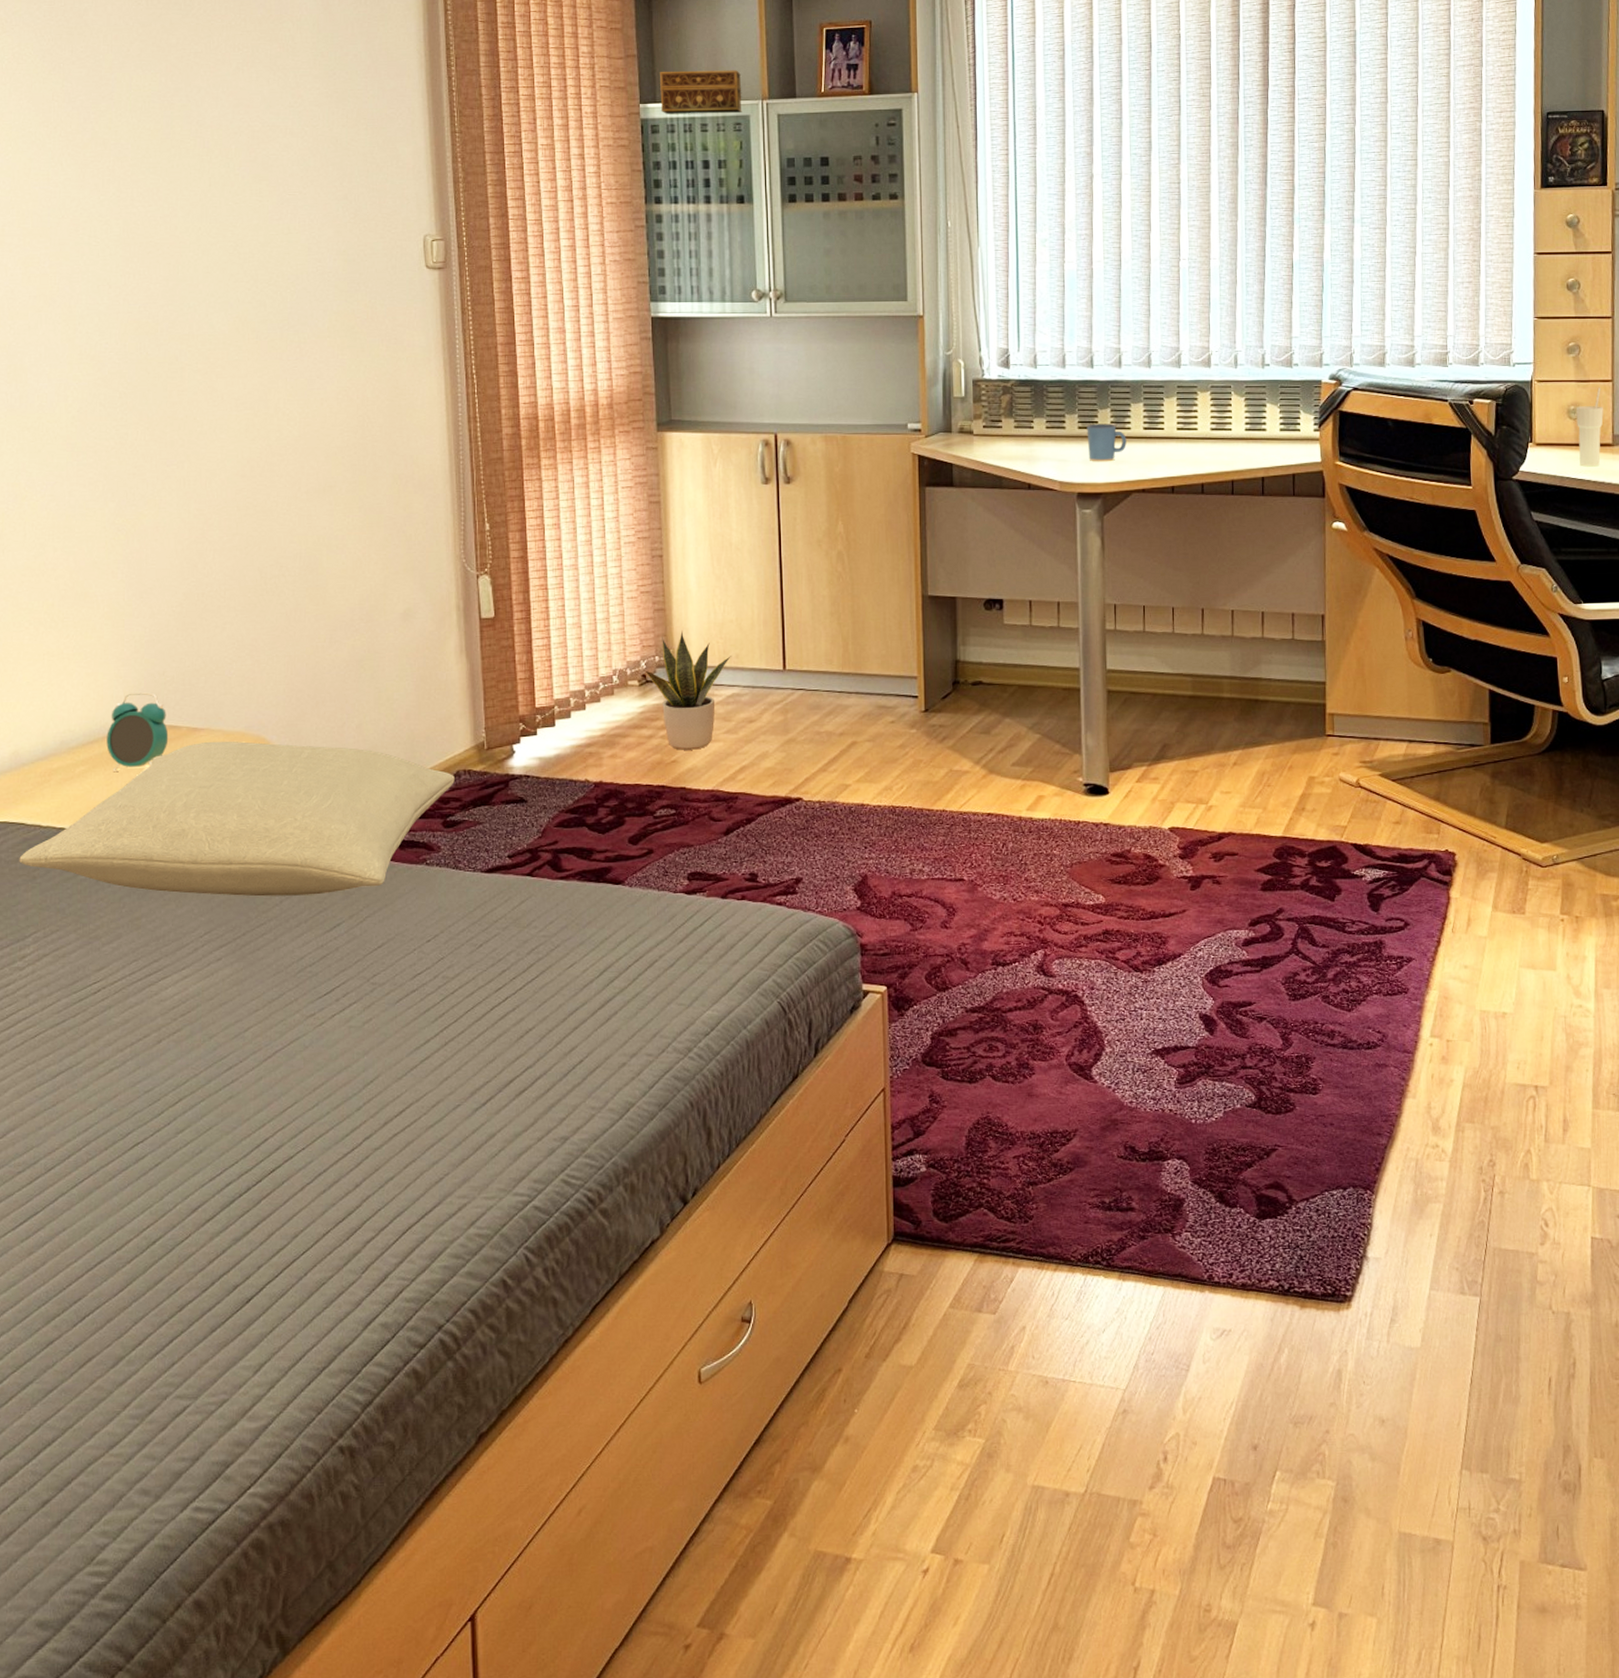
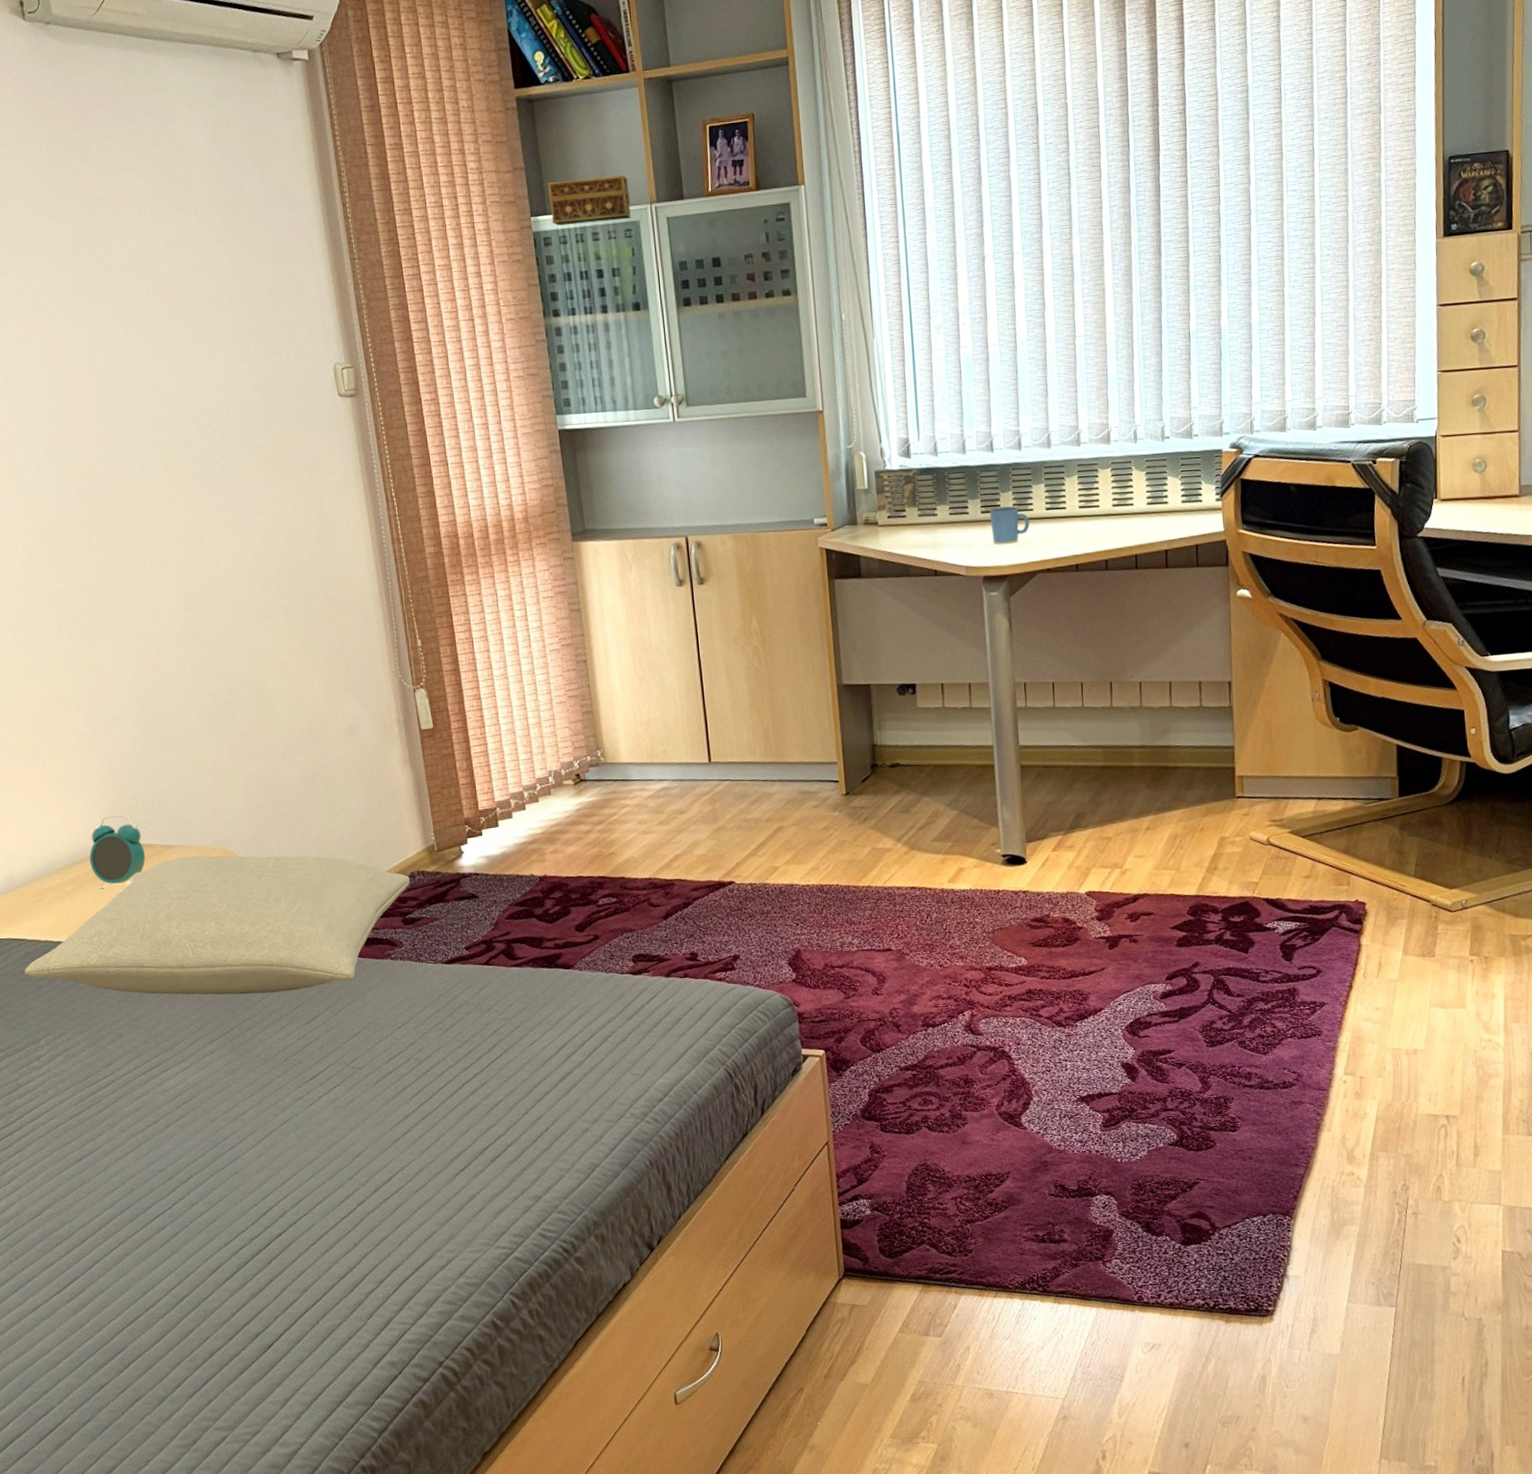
potted plant: present [643,630,732,750] -> none [577,730,660,843]
cup: present [1576,387,1604,467] -> none [1482,438,1510,520]

